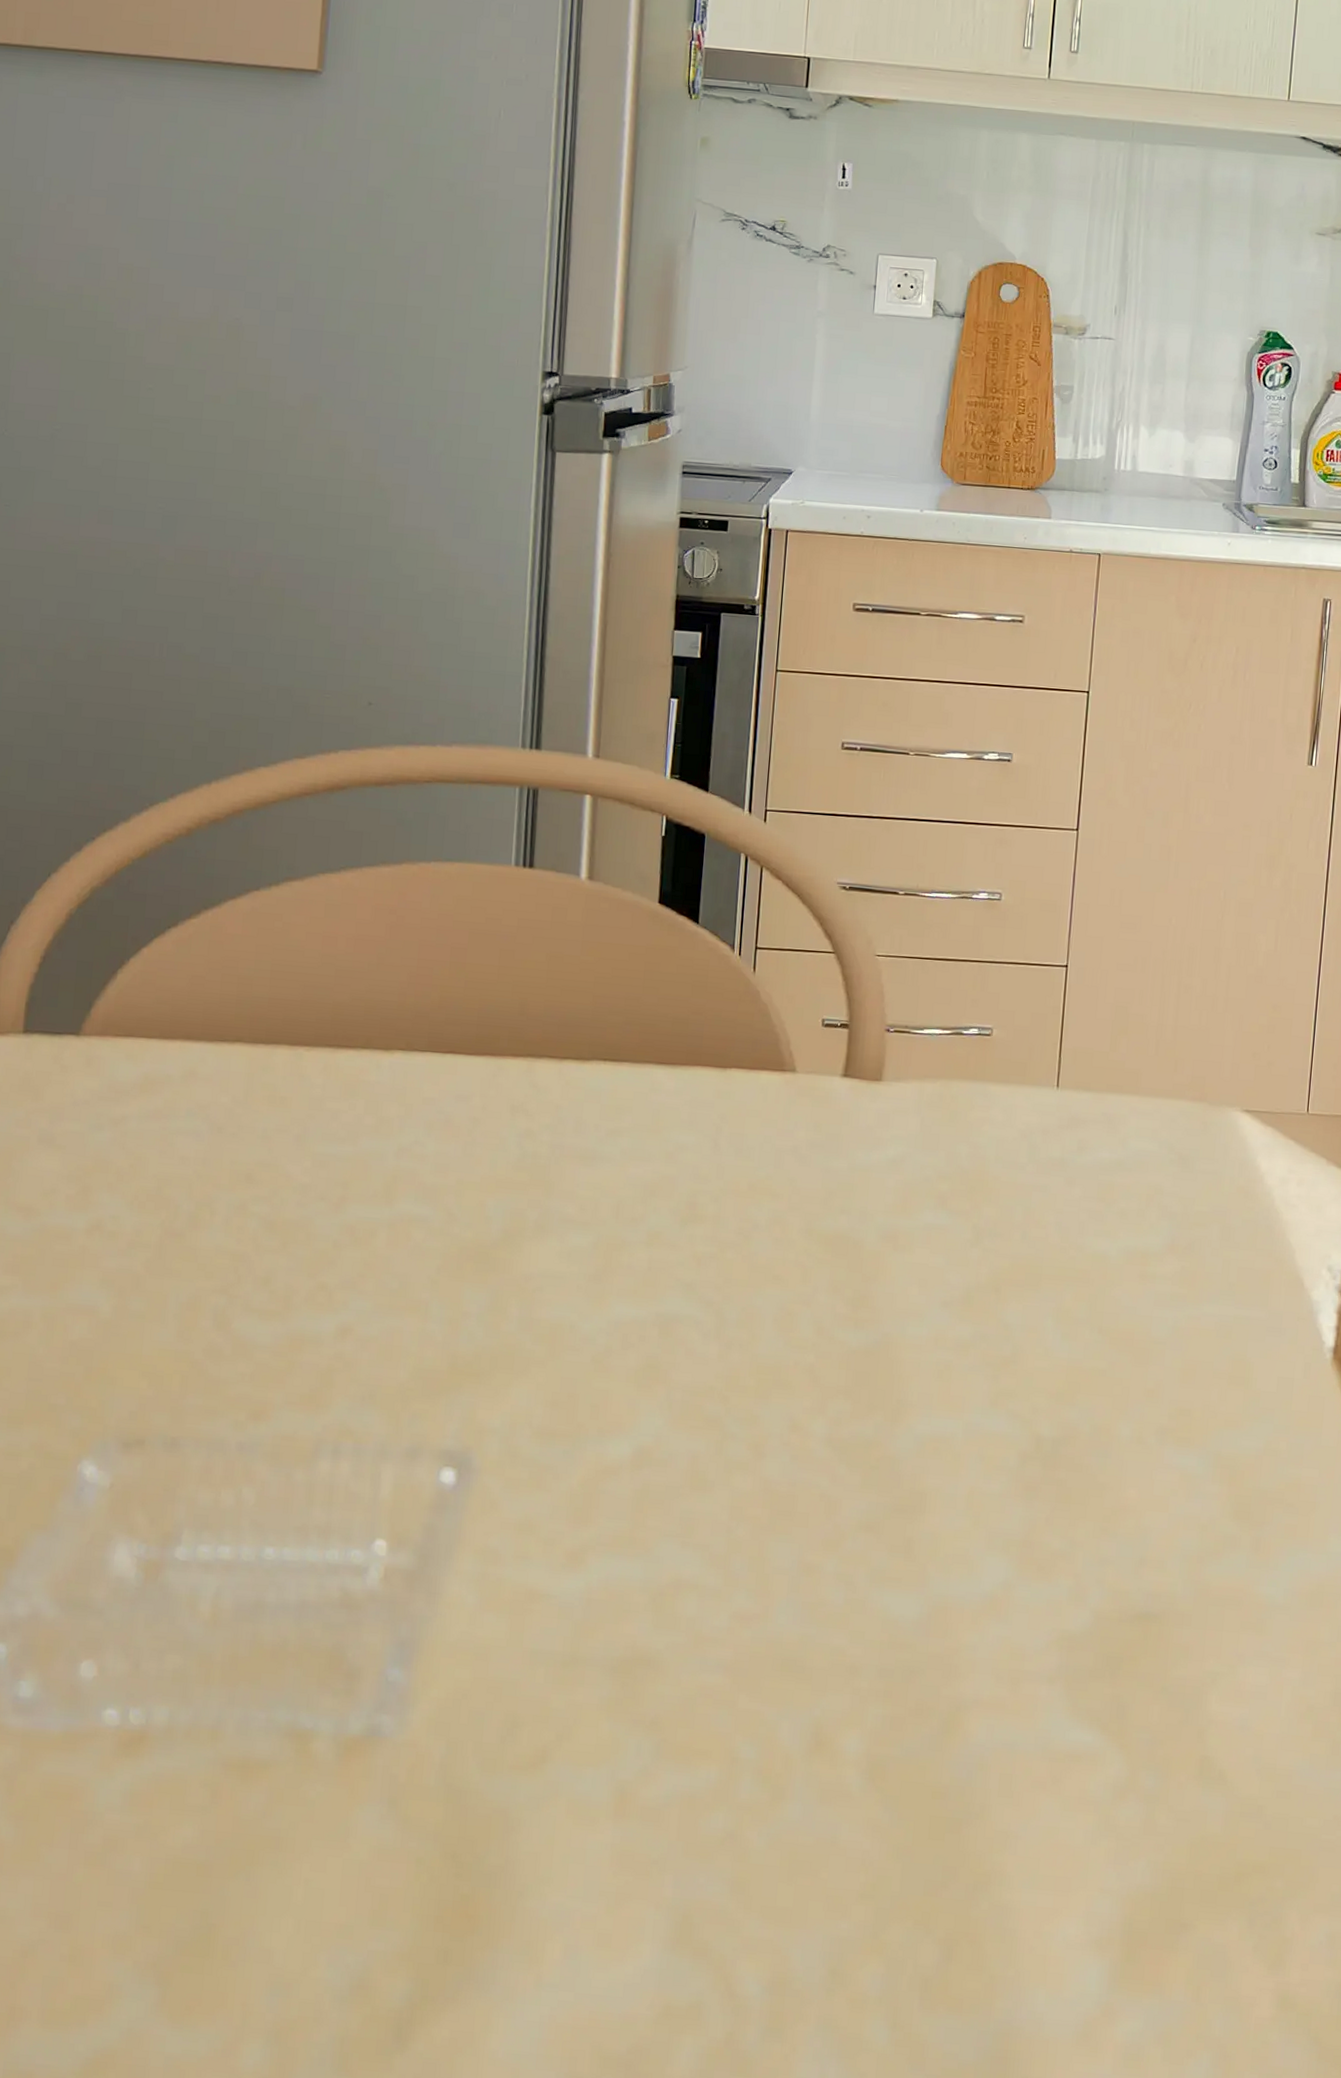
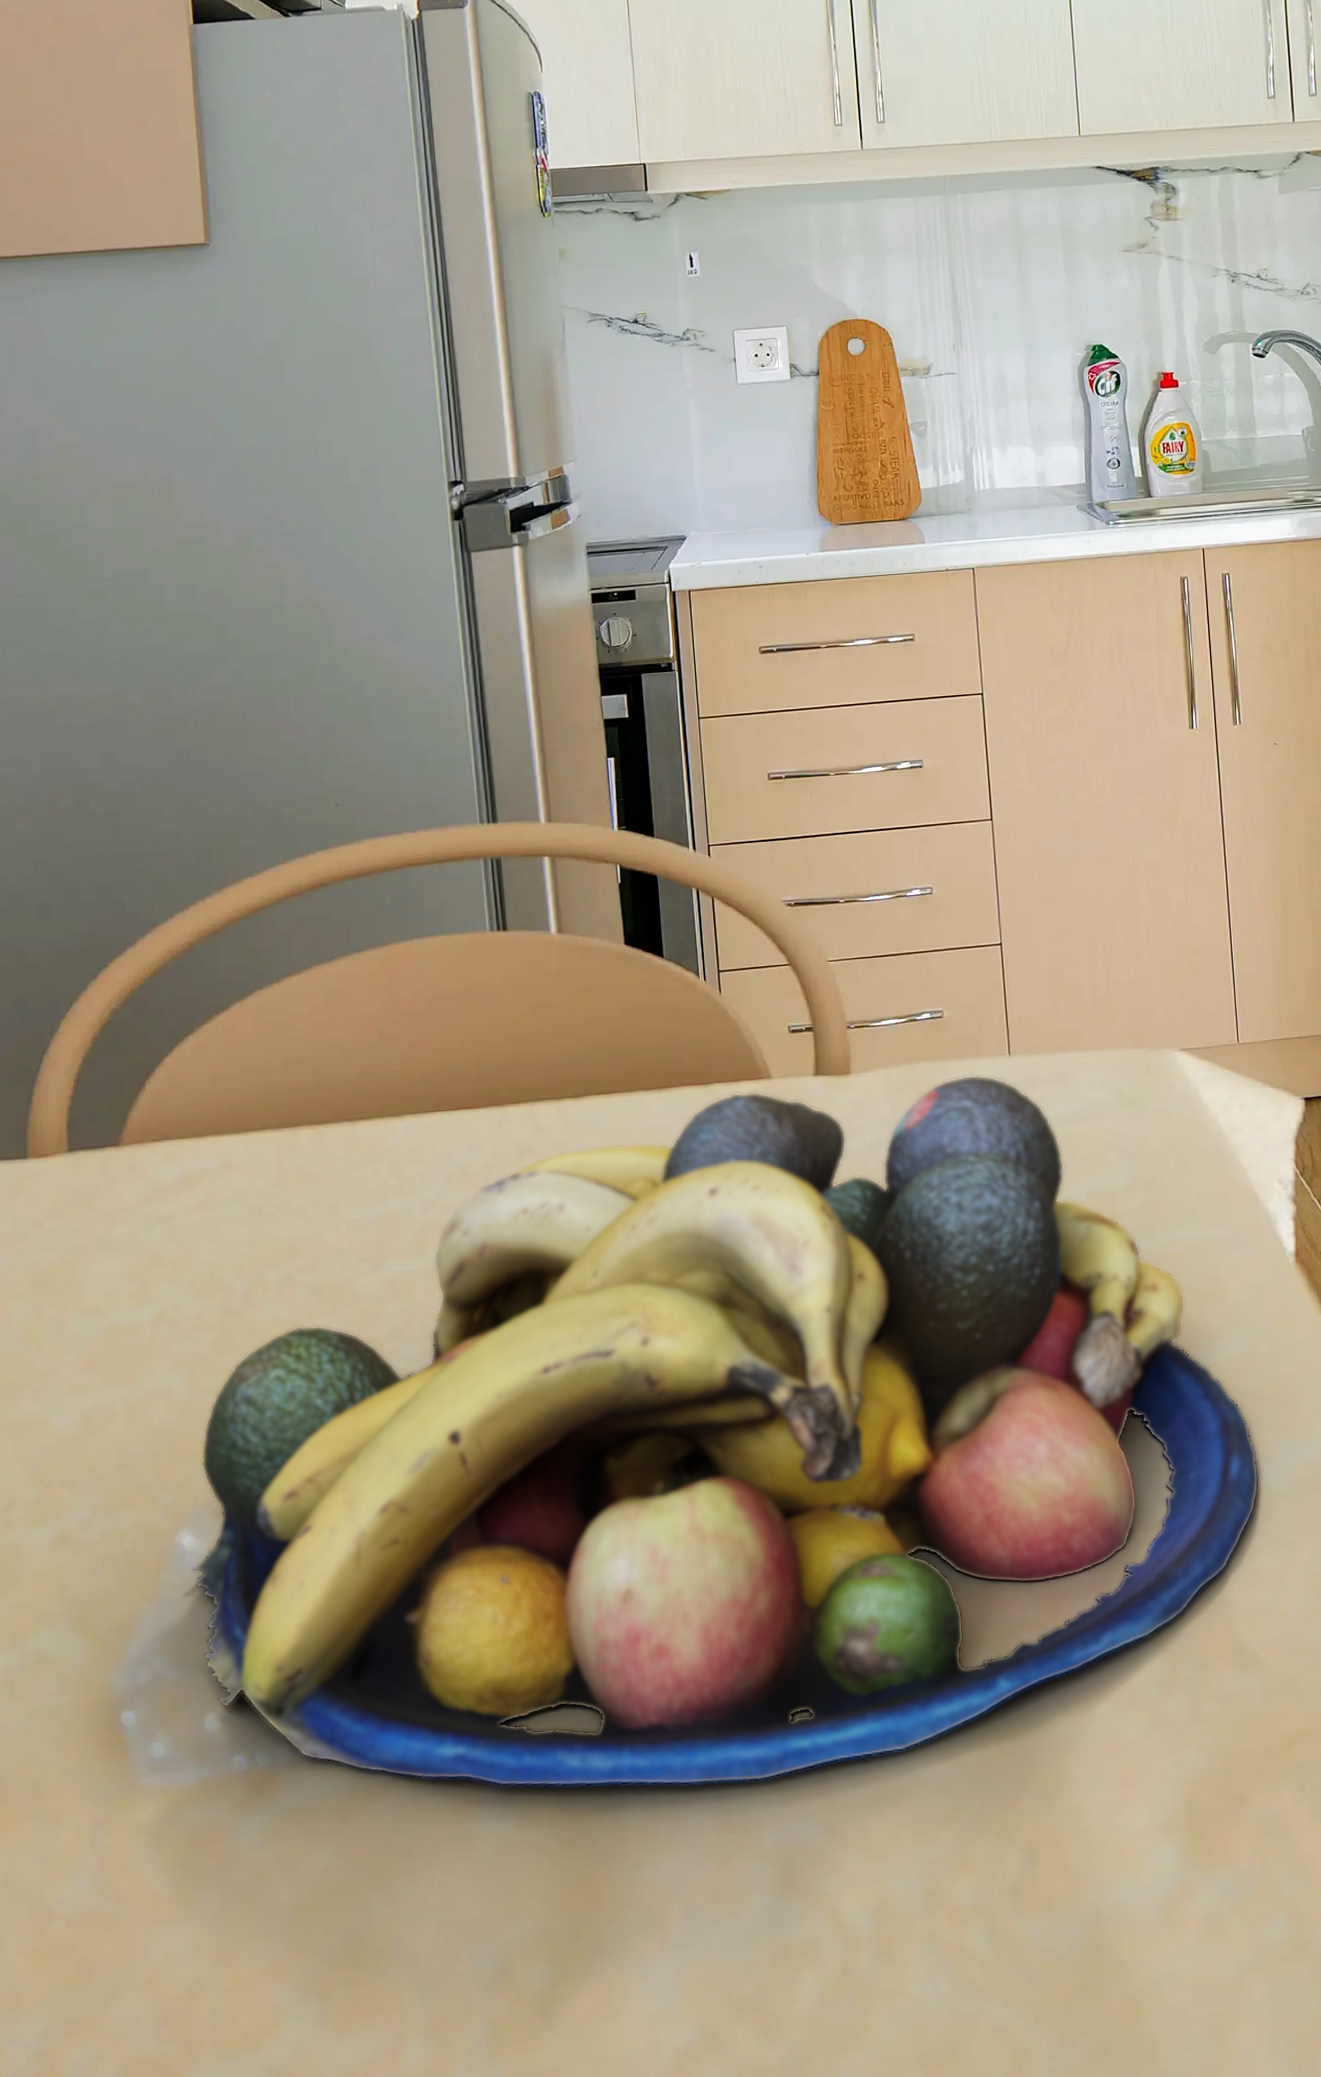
fruit bowl: none [88,1082,1260,1825] -> present [191,1075,1260,1787]

